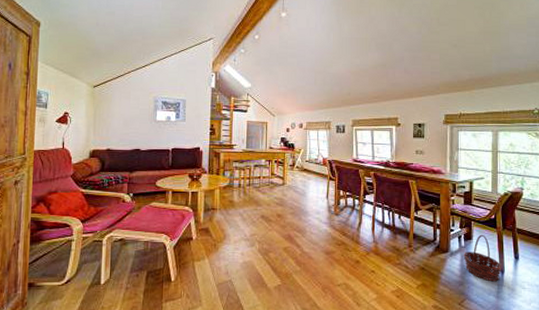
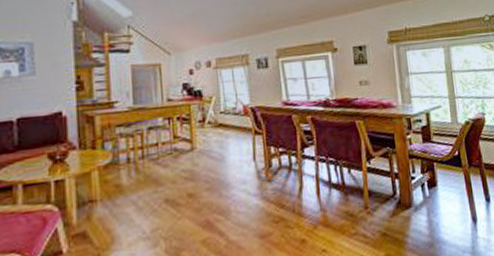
basket: present [463,234,502,282] -> none [429,177,474,235]

